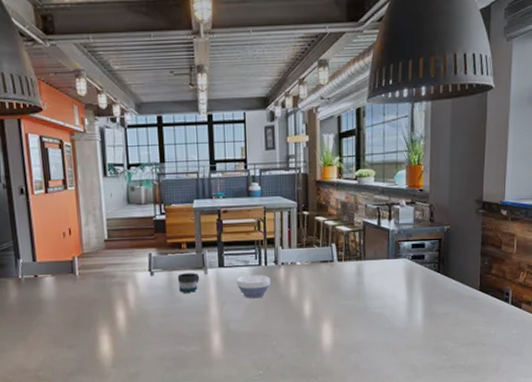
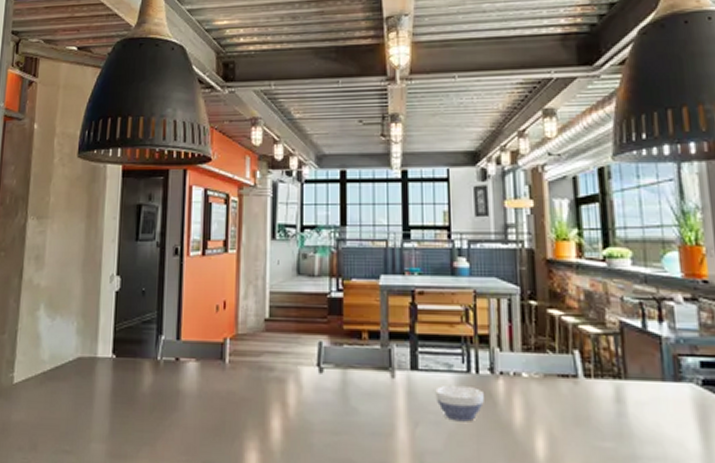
mug: present [177,273,200,293] -> none [354,374,385,403]

